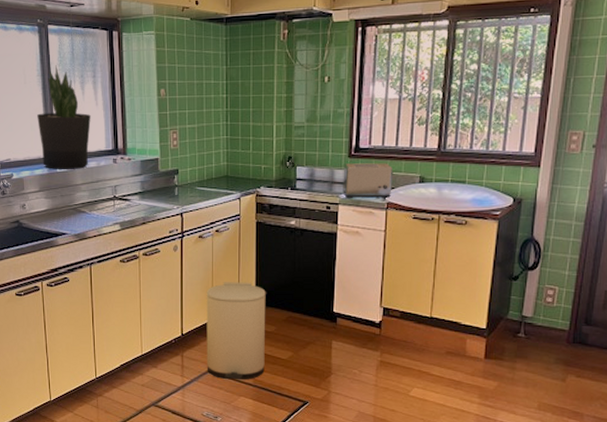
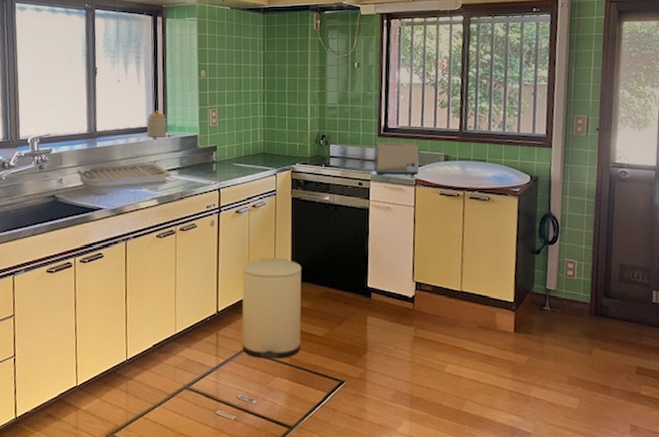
planter: present [37,65,91,169] -> none [80,46,133,145]
dish rack: none [38,187,132,221] -> present [76,163,170,195]
jar: none [106,133,127,161] -> present [146,110,167,138]

